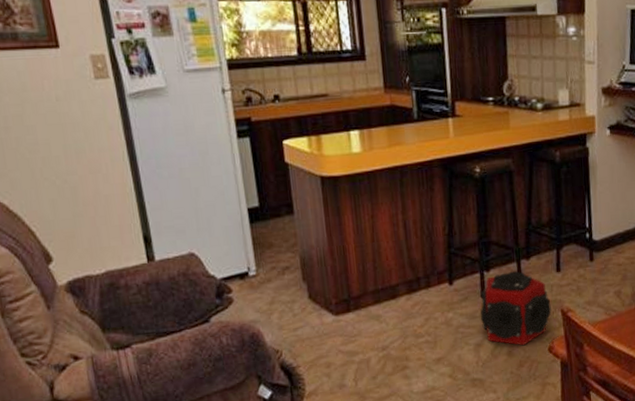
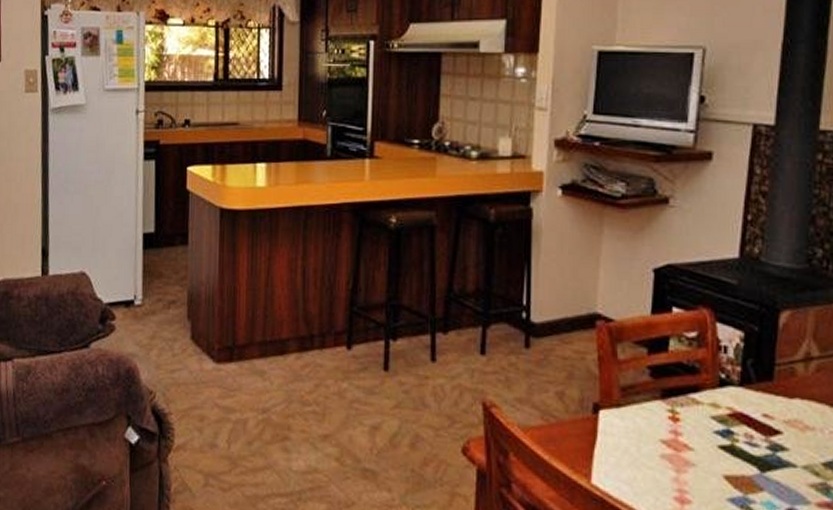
speaker: present [480,271,552,346] -> none [380,344,470,440]

